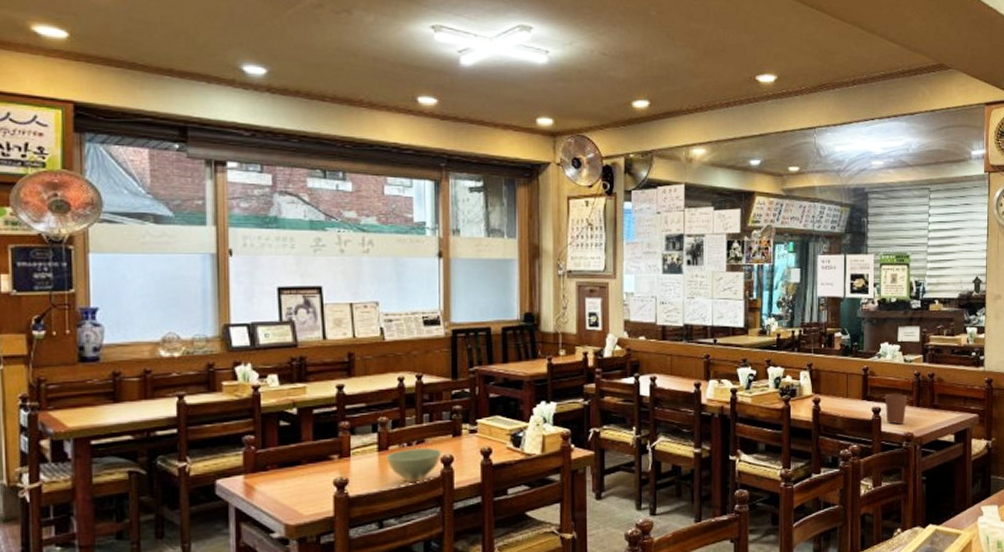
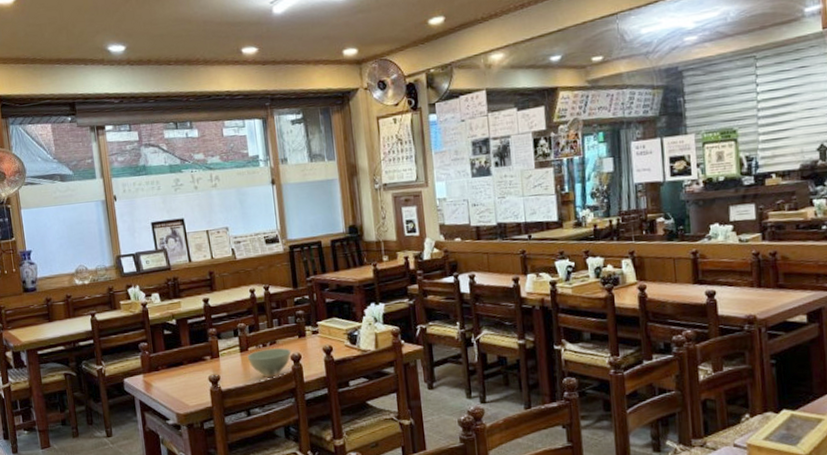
cup: present [884,394,907,425] -> none [719,275,746,307]

